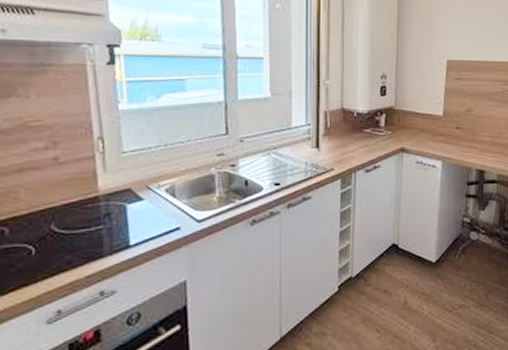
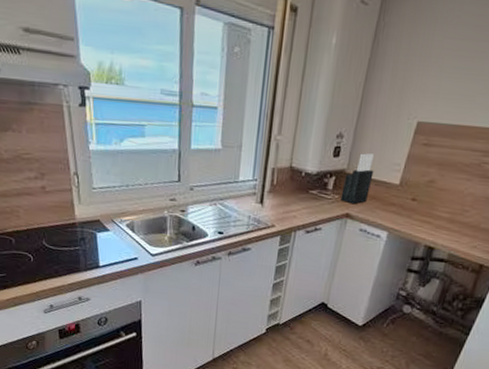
knife block: none [393,90,419,139] -> present [340,153,374,205]

